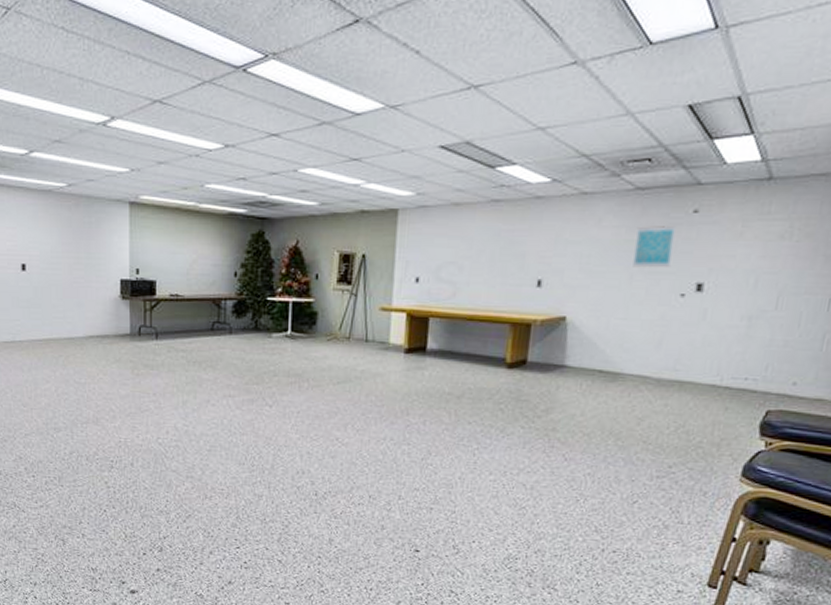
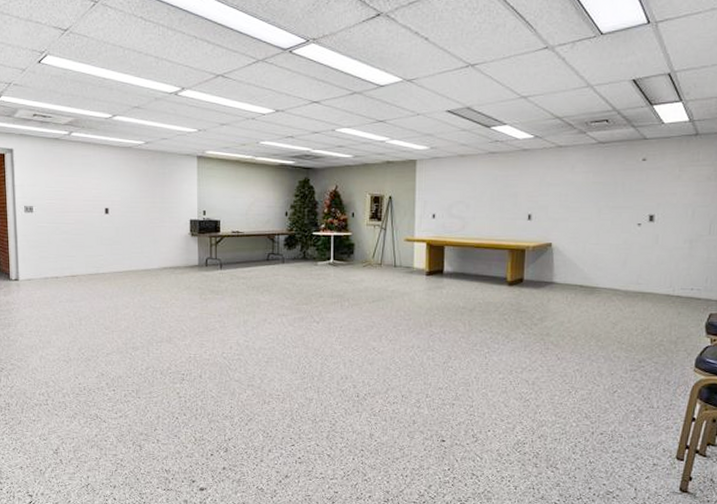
wall art: present [633,226,676,268] -> none [600,171,630,204]

